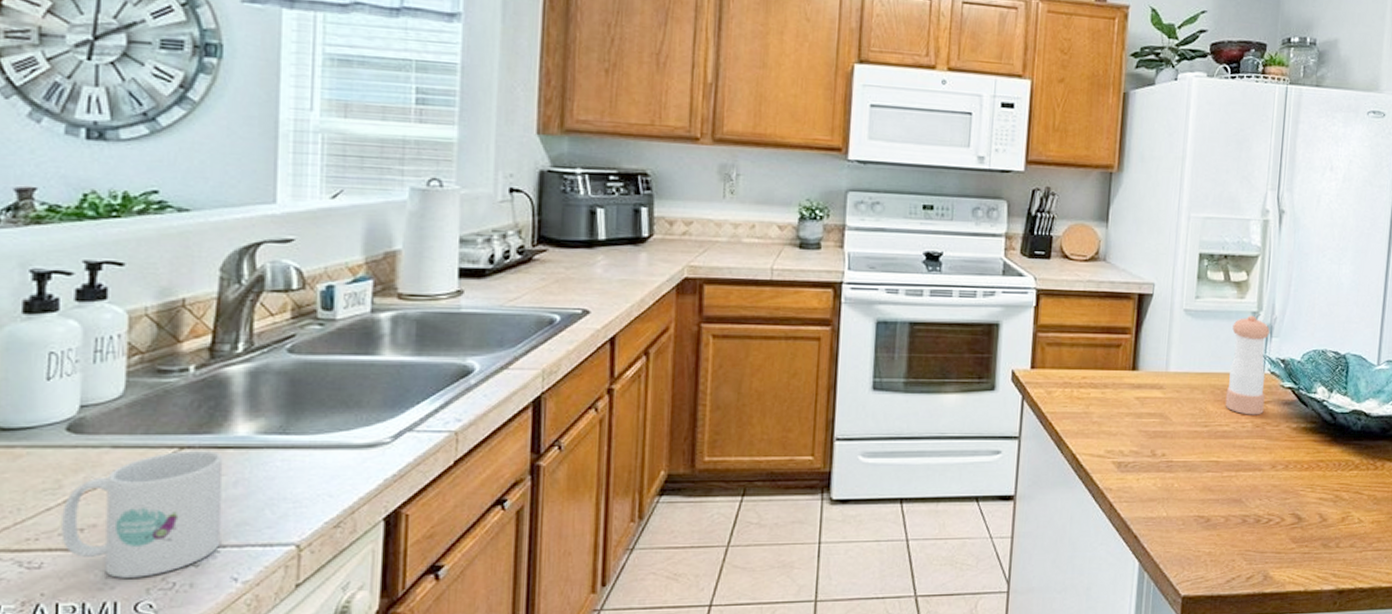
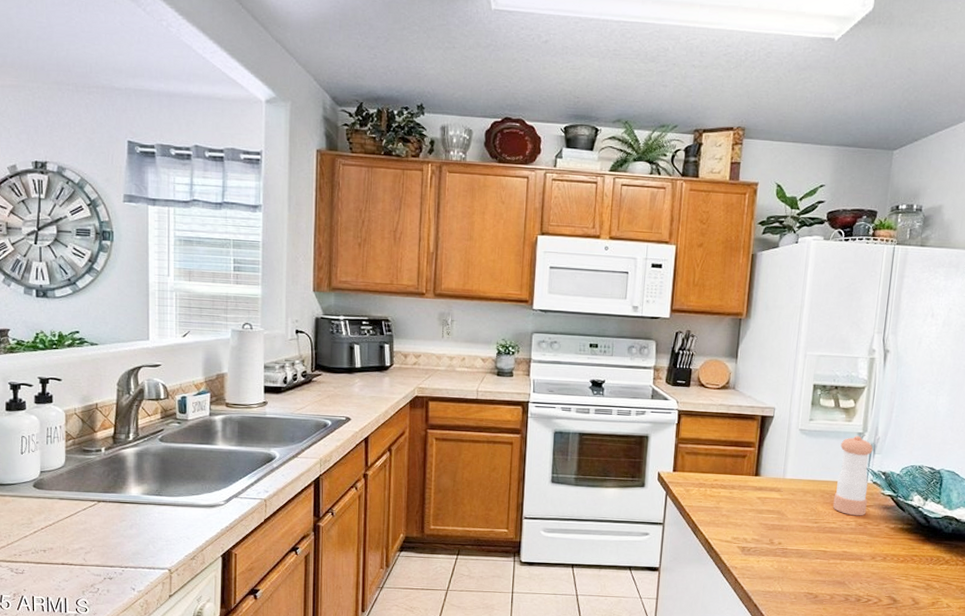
mug: present [61,450,223,578] -> none [33,503,124,584]

